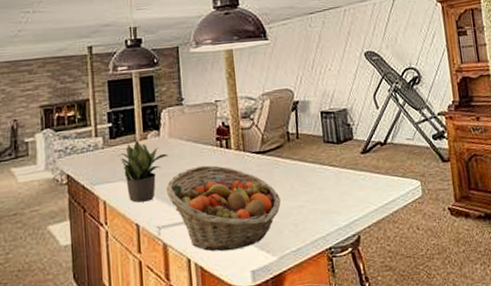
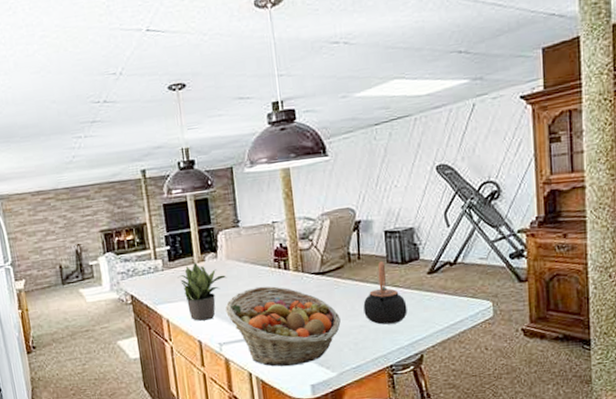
teapot: none [302,140,344,205] -> present [363,260,408,325]

